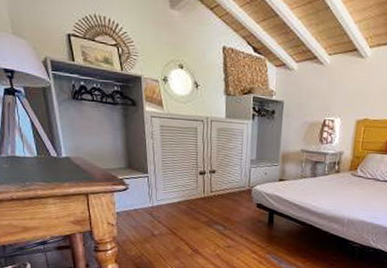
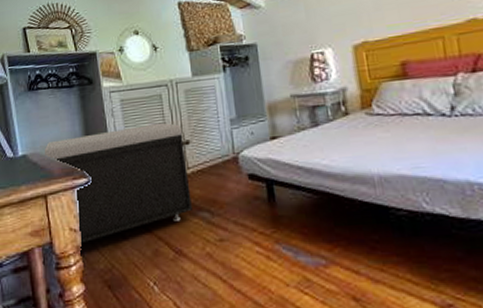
storage bench: none [88,149,211,235] -> present [45,122,192,244]

